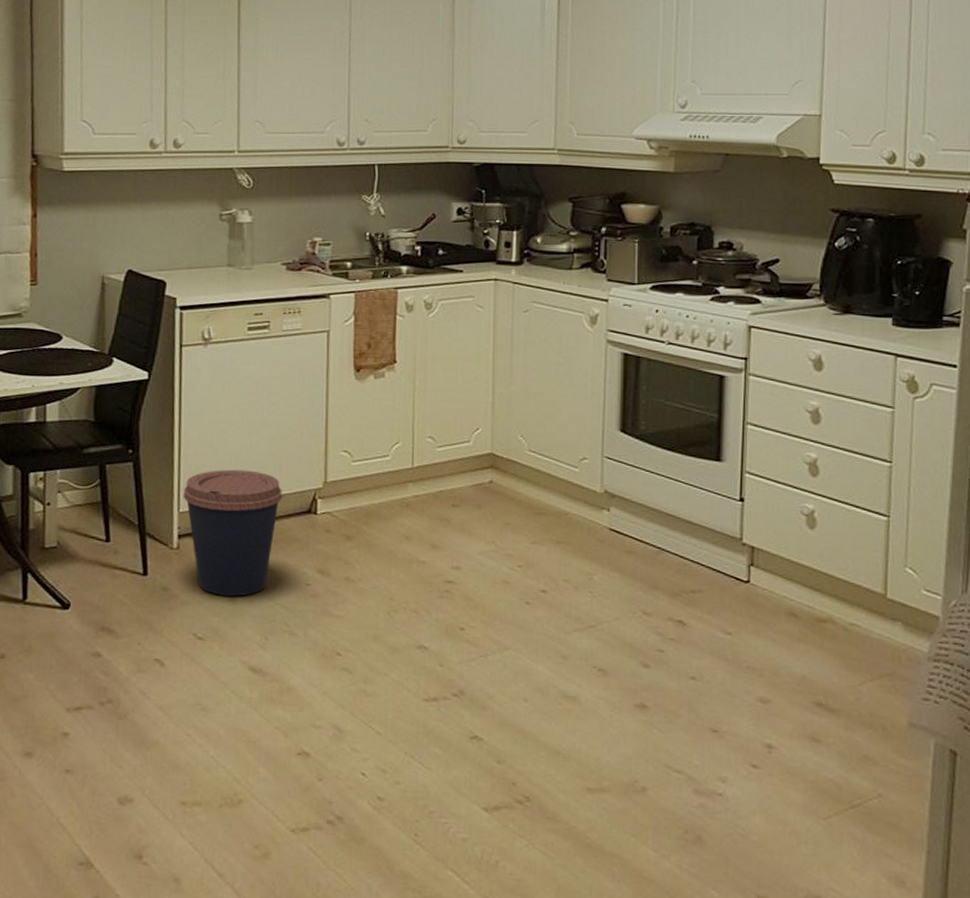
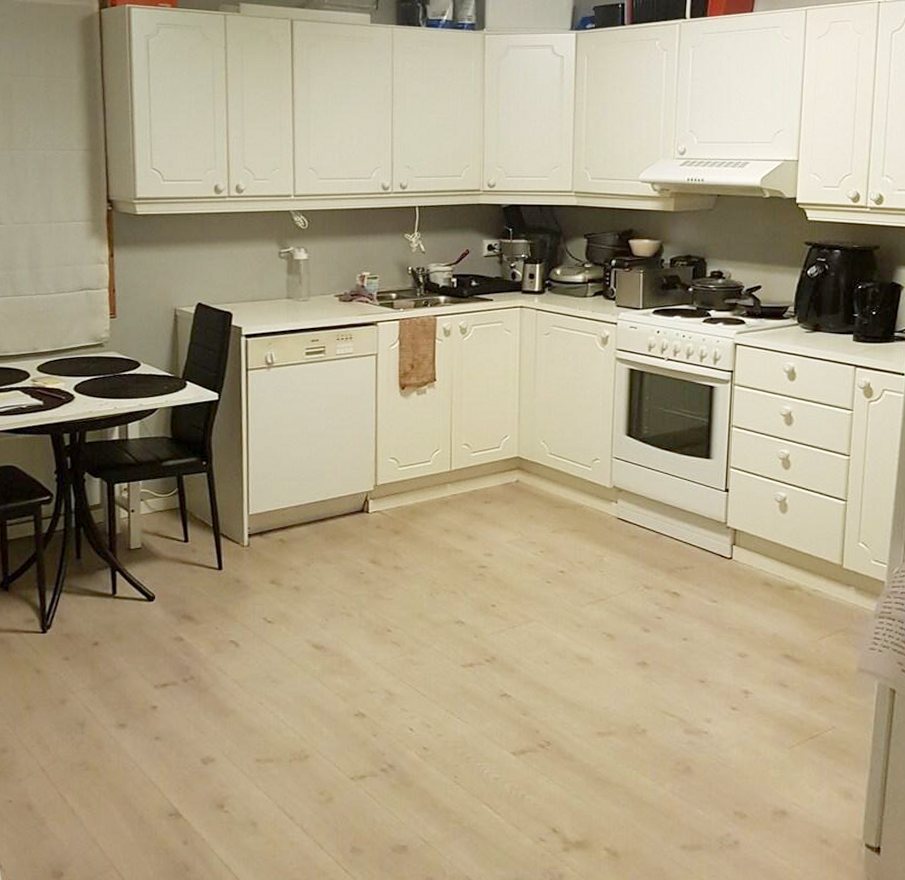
coffee cup: present [183,469,282,597] -> none [252,476,338,585]

